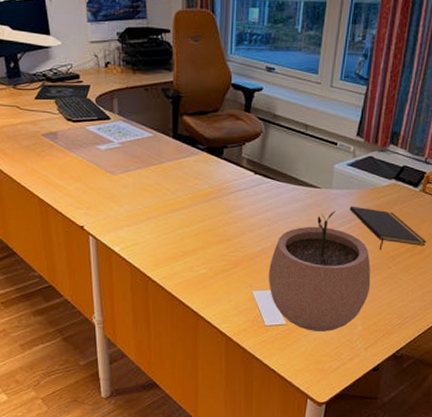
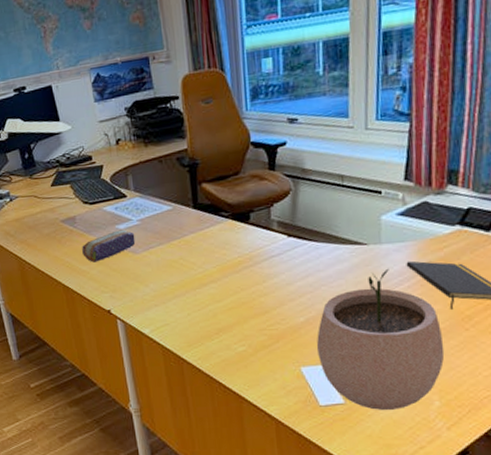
pencil case: none [61,150,115,179] -> present [82,229,136,263]

